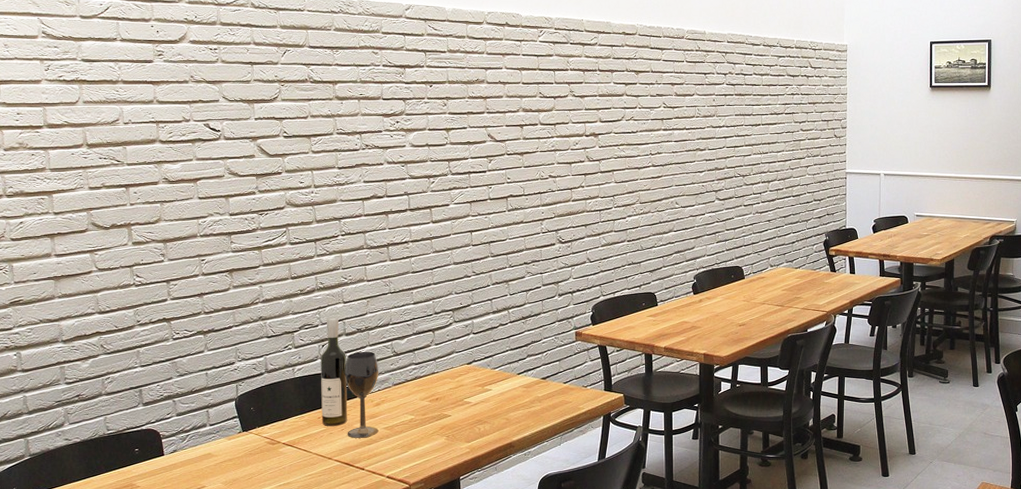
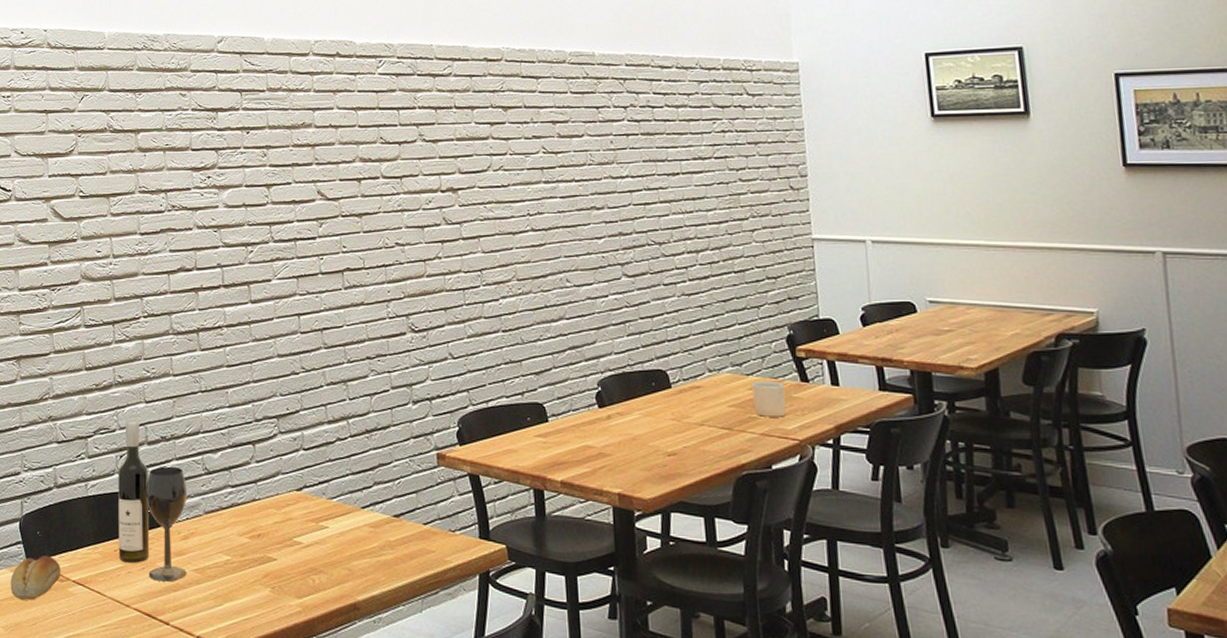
bread roll: none [228,426,273,461] -> present [10,555,61,600]
mug: none [798,273,820,297] -> present [751,382,787,417]

